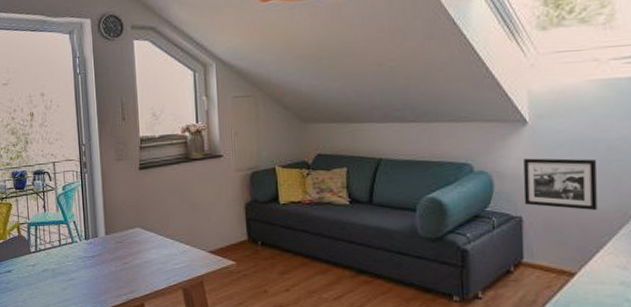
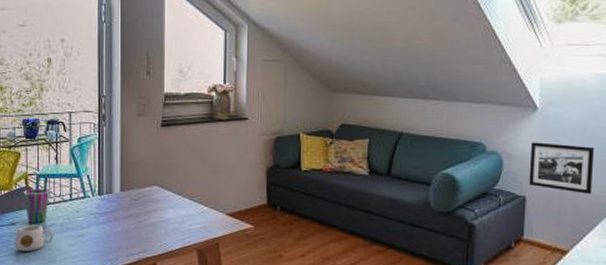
mug: none [11,272,47,297] -> present [14,225,54,251]
cup: none [16,236,41,269] -> present [23,188,50,223]

